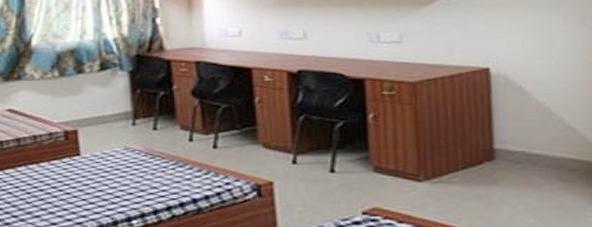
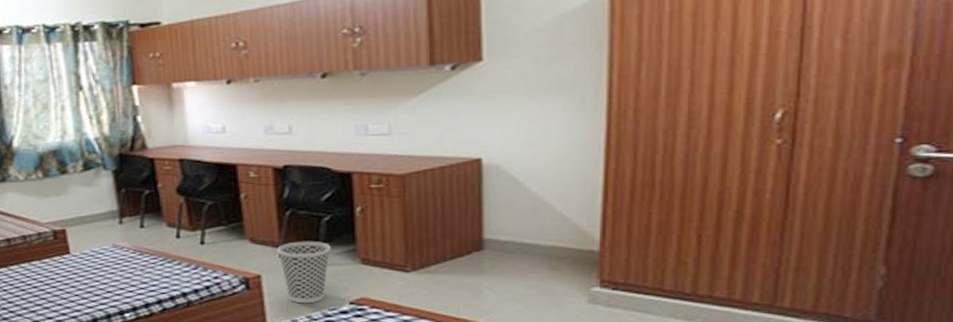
wastebasket: none [290,147,344,213] -> present [277,241,331,304]

